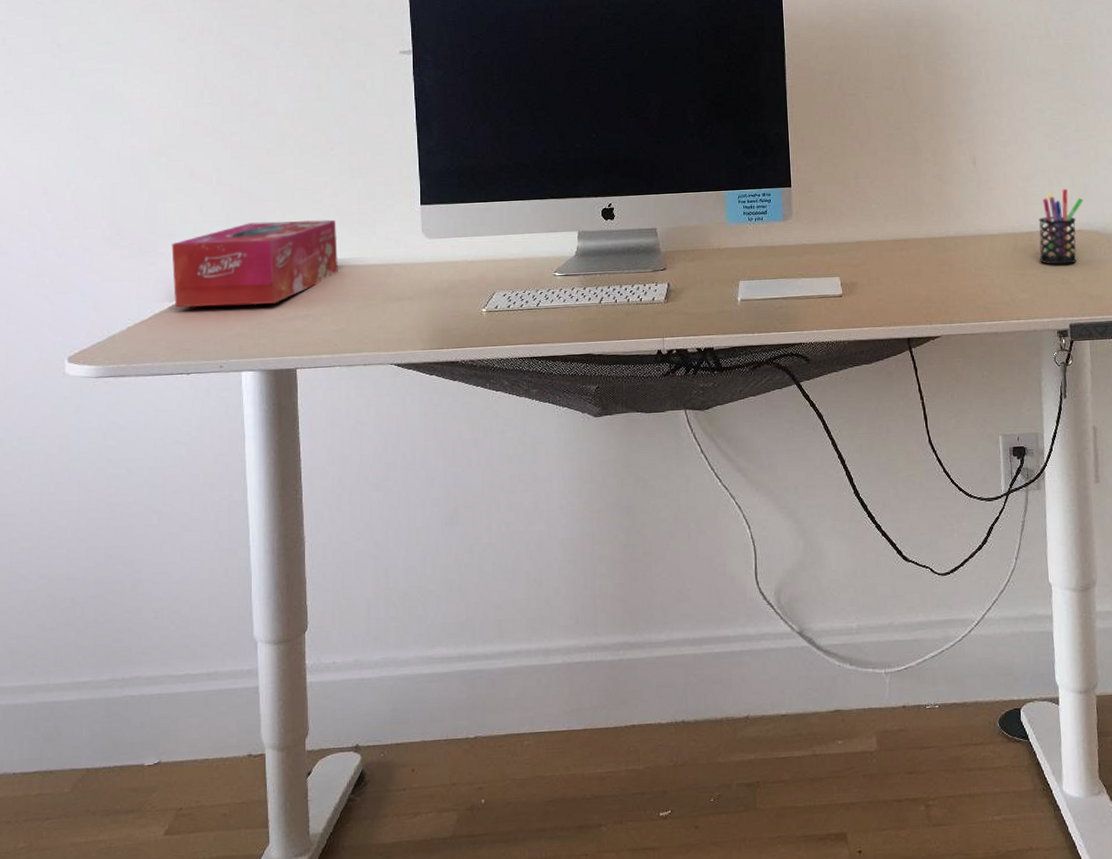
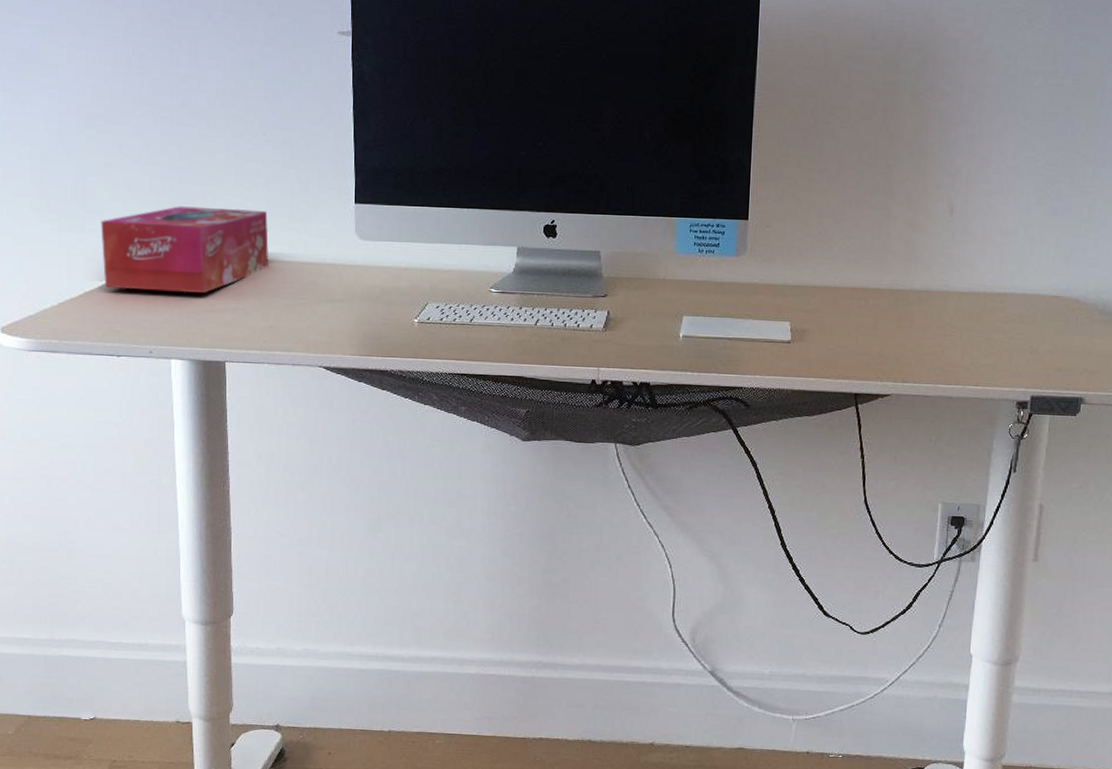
pen holder: present [1039,188,1084,265] -> none [1009,249,1067,332]

